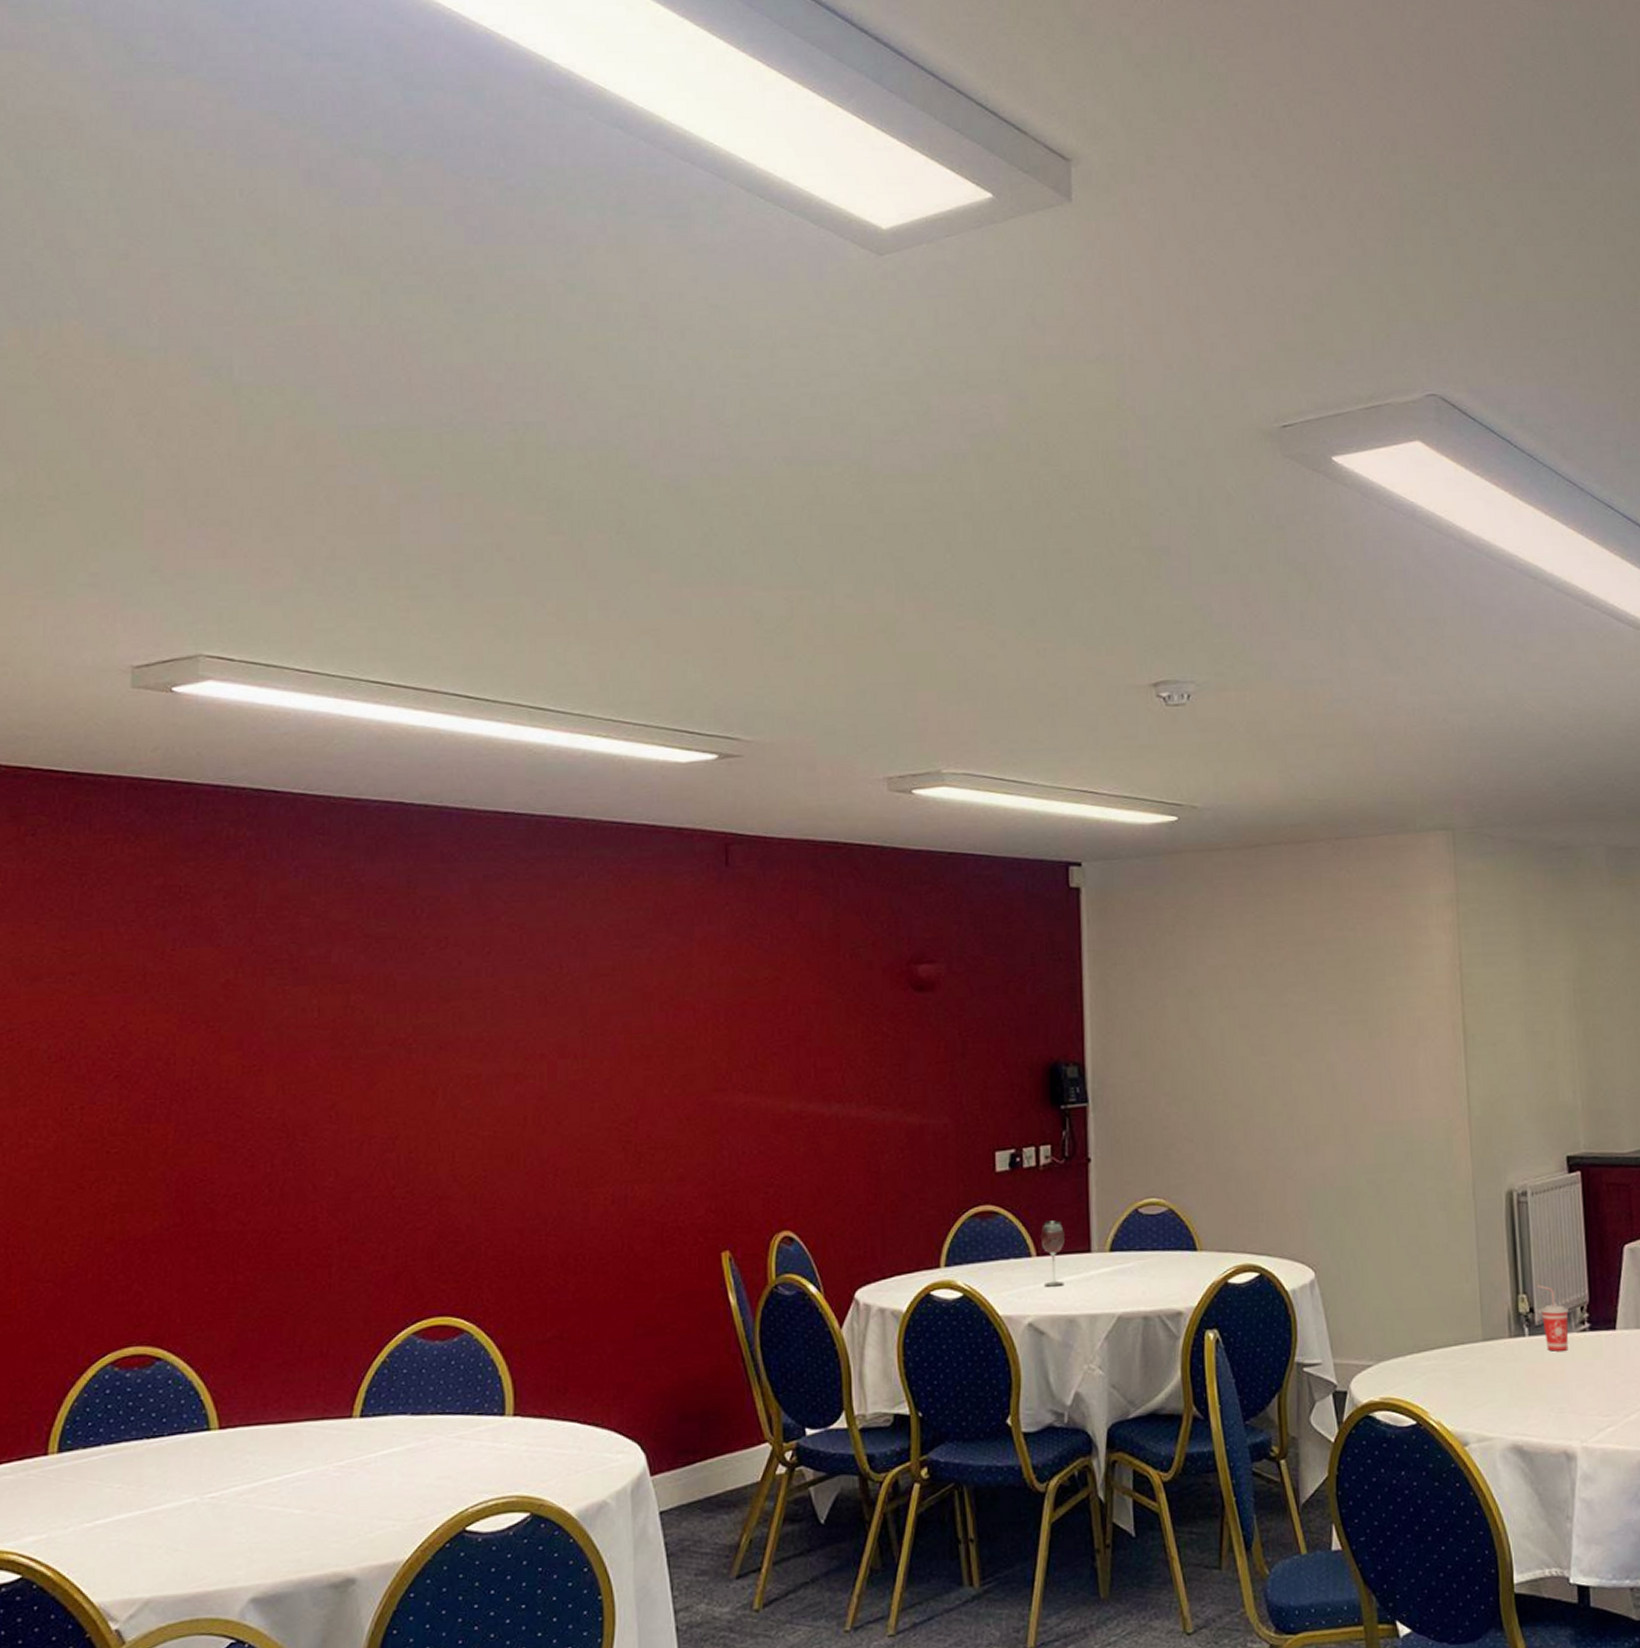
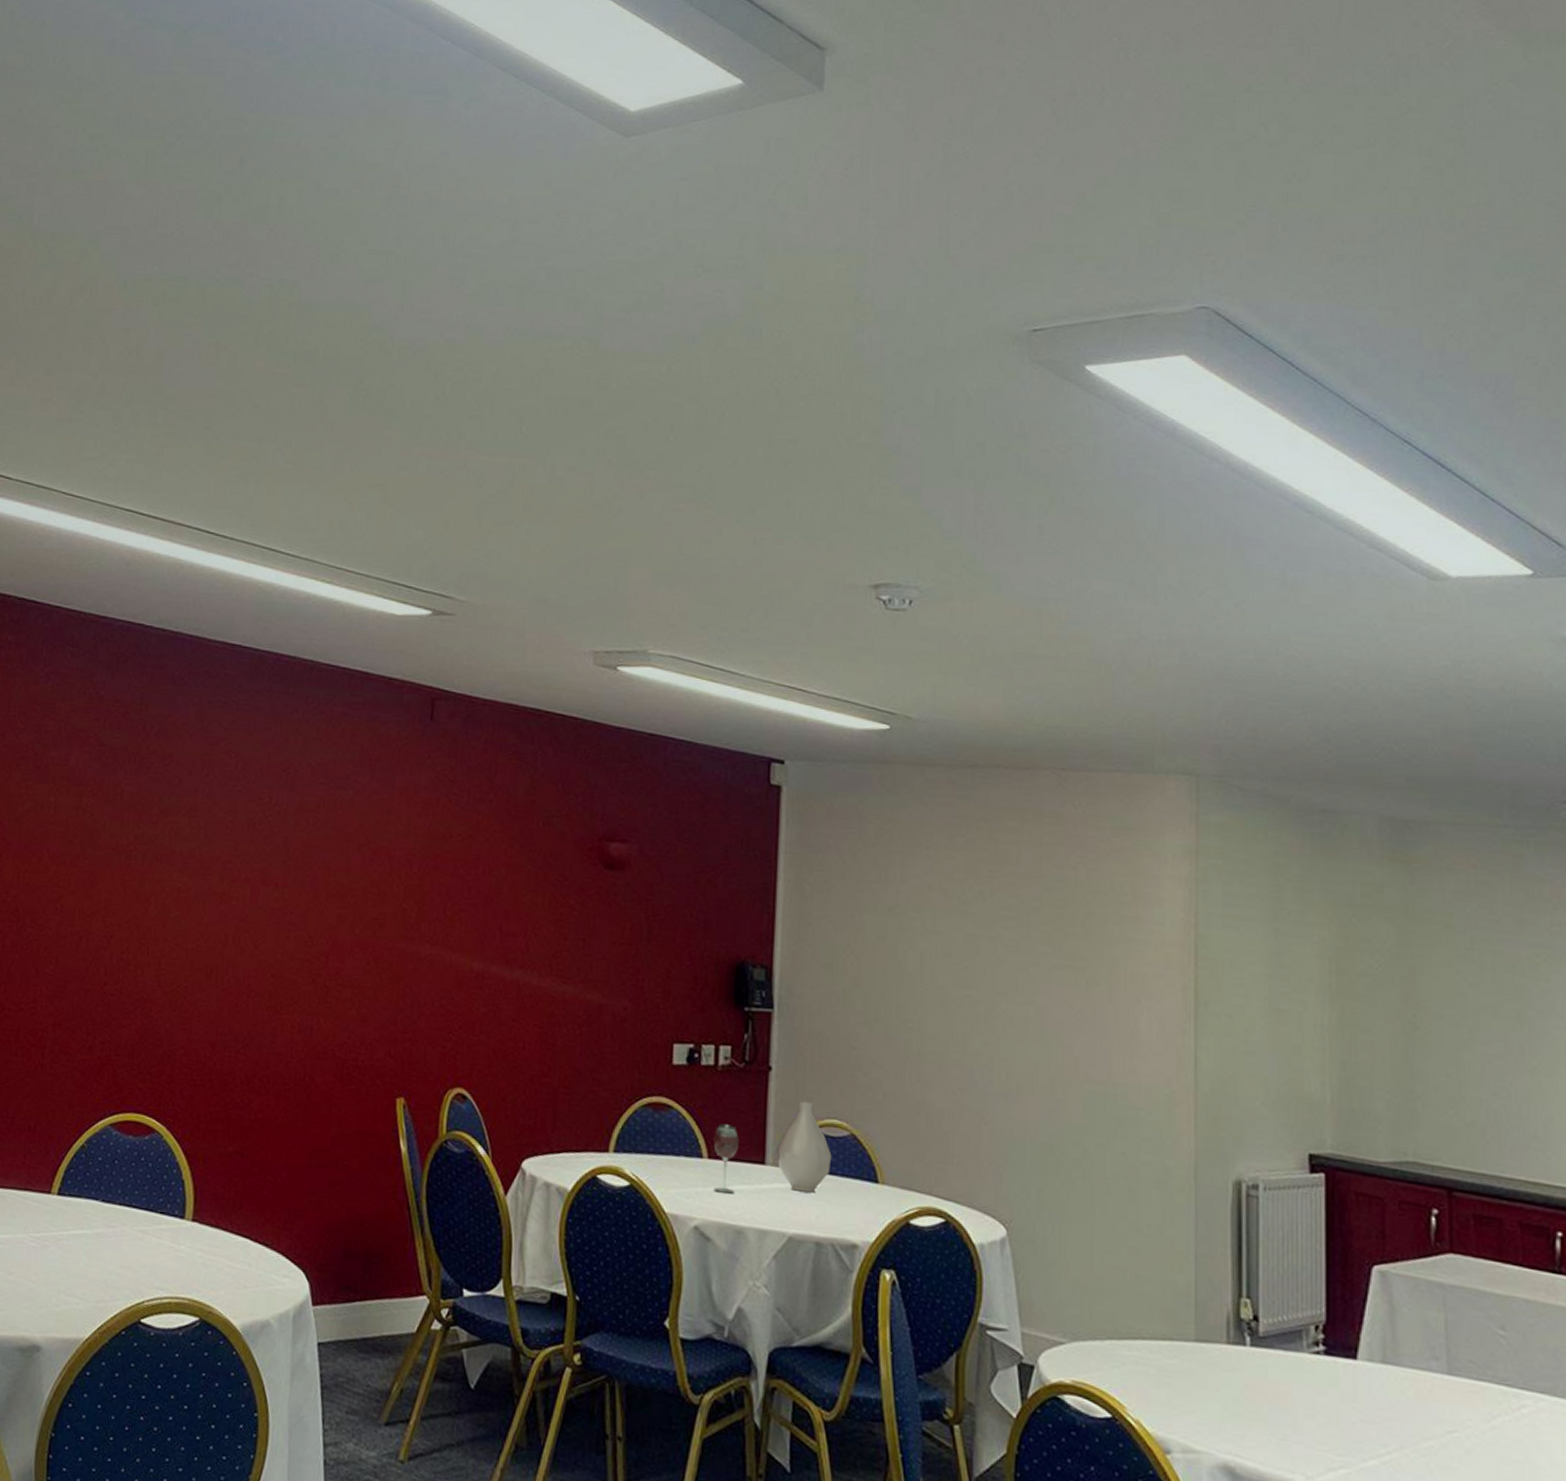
vase: none [1101,1184,1153,1272] -> present [777,1100,832,1193]
beverage cup: present [1536,1284,1569,1352] -> none [1263,1291,1300,1371]

